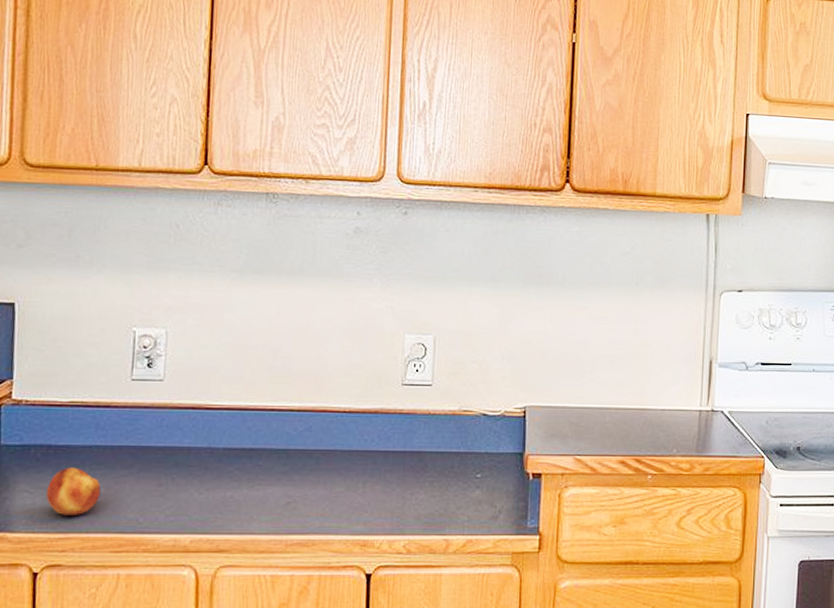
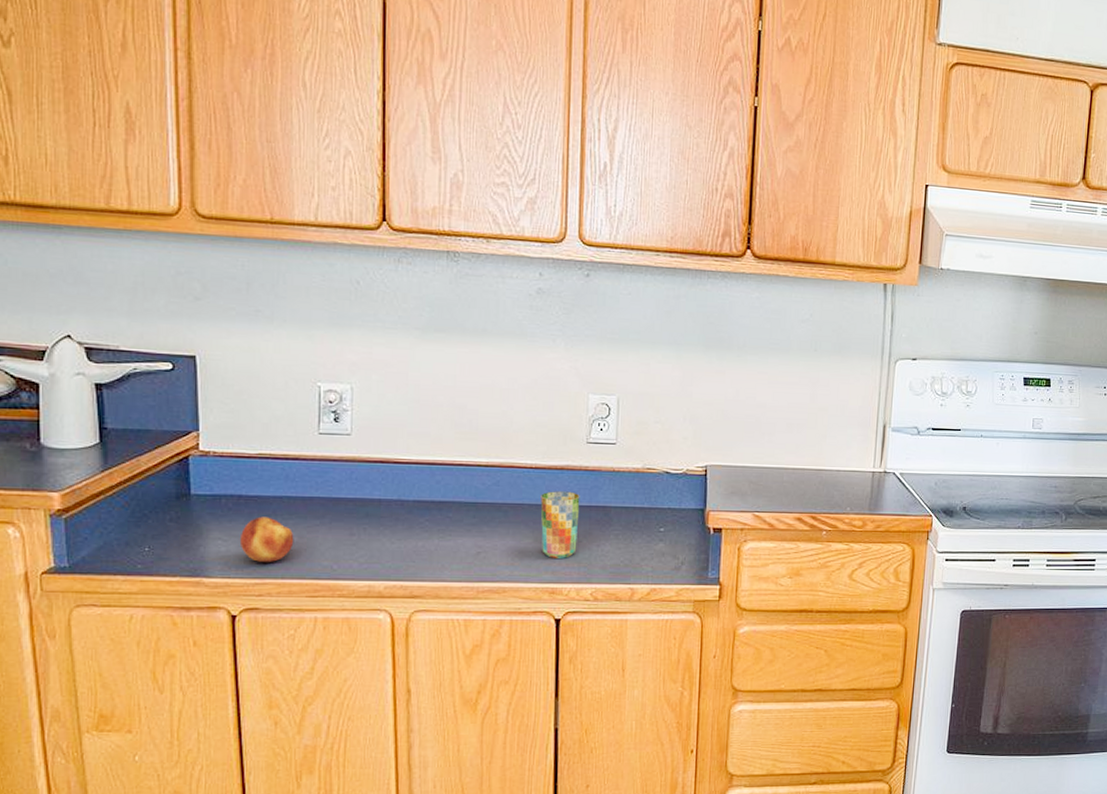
cup: none [353,436,394,508] -> present [540,491,580,558]

